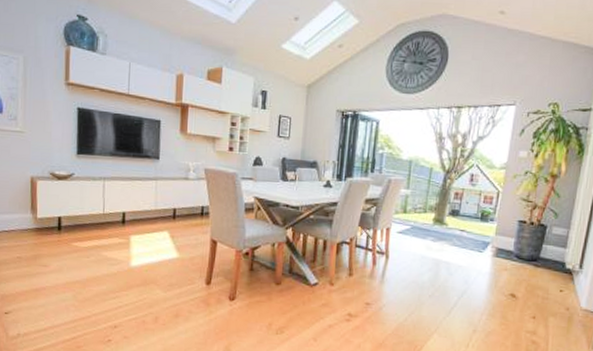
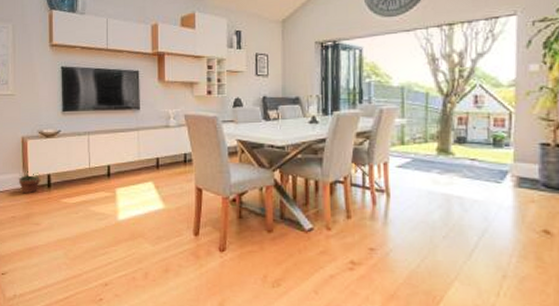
potted plant: none [24,211,52,235] -> present [17,170,42,194]

